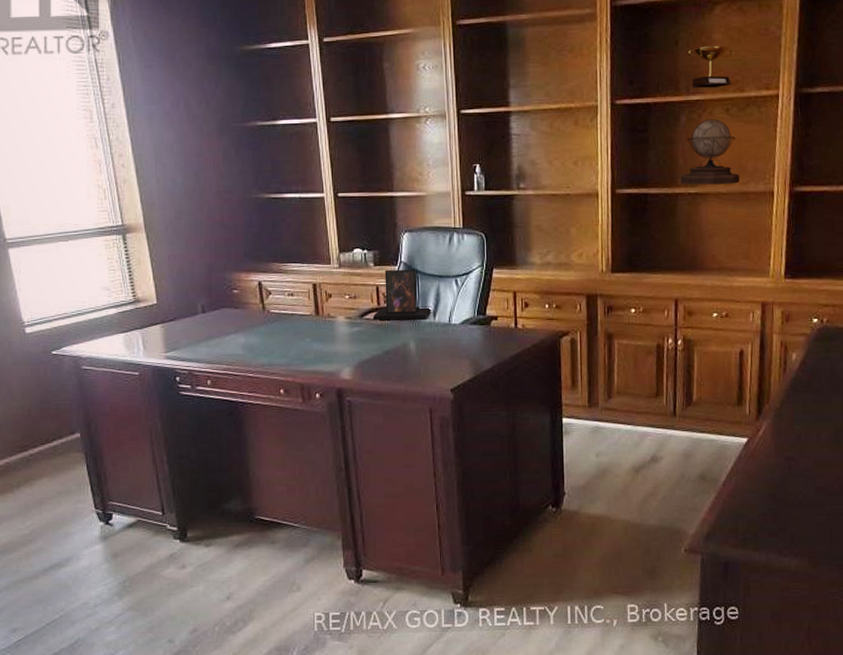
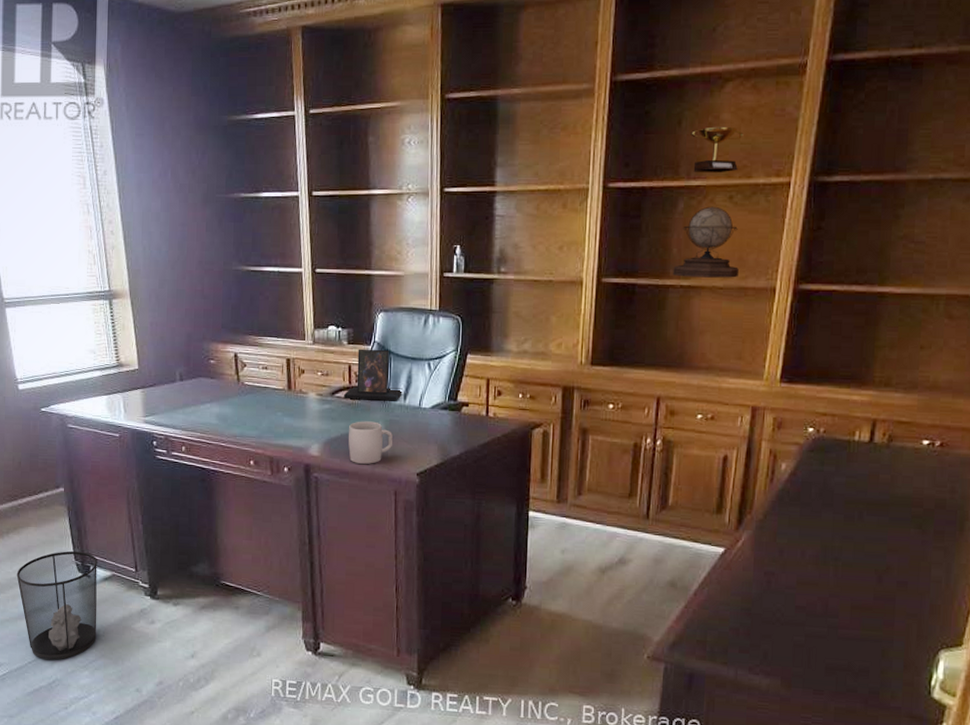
waste bin: none [30,499,122,620] -> present [16,550,97,661]
mug: none [379,341,426,385] -> present [347,421,393,465]

